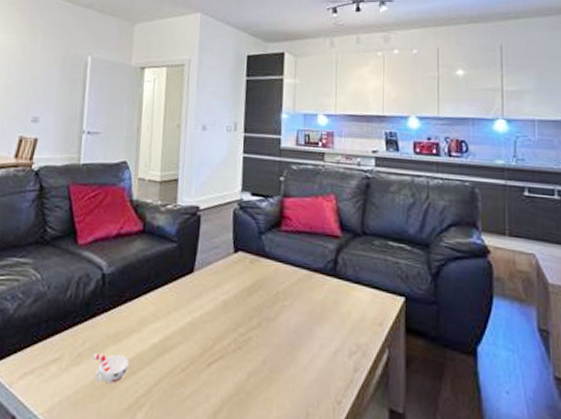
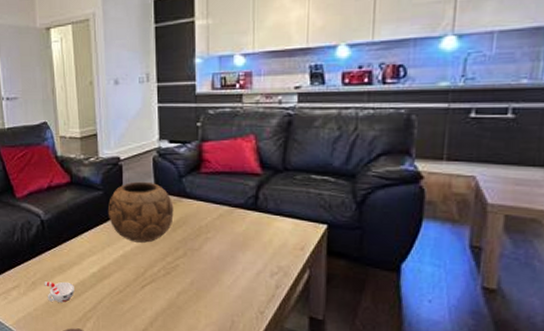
decorative bowl: none [179,235,251,309] -> present [107,181,174,243]

